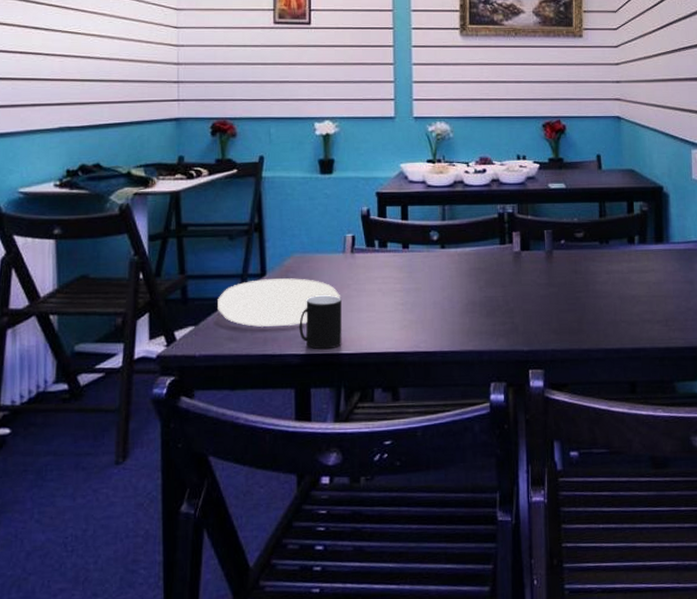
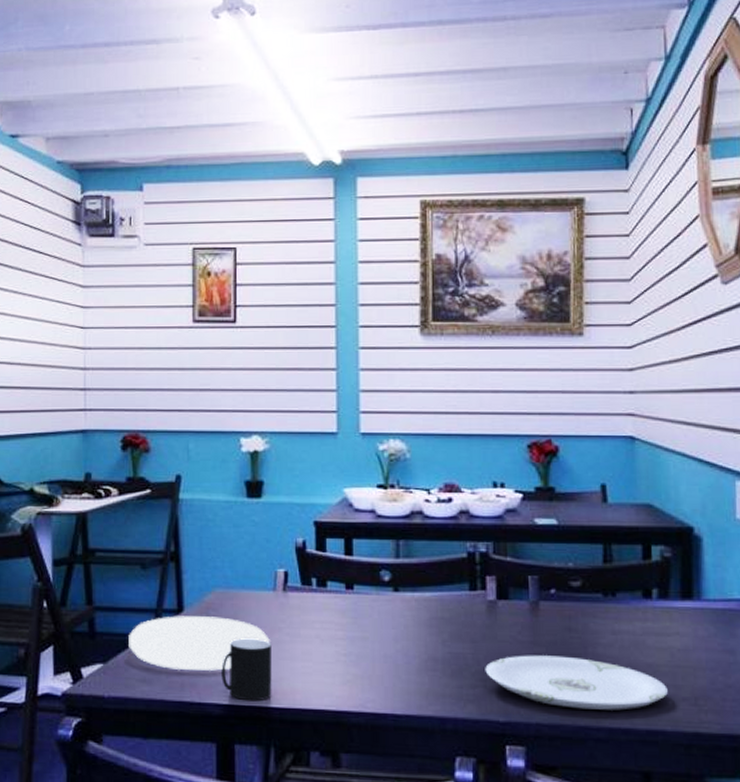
plate: none [512,293,647,336] -> present [485,655,668,710]

